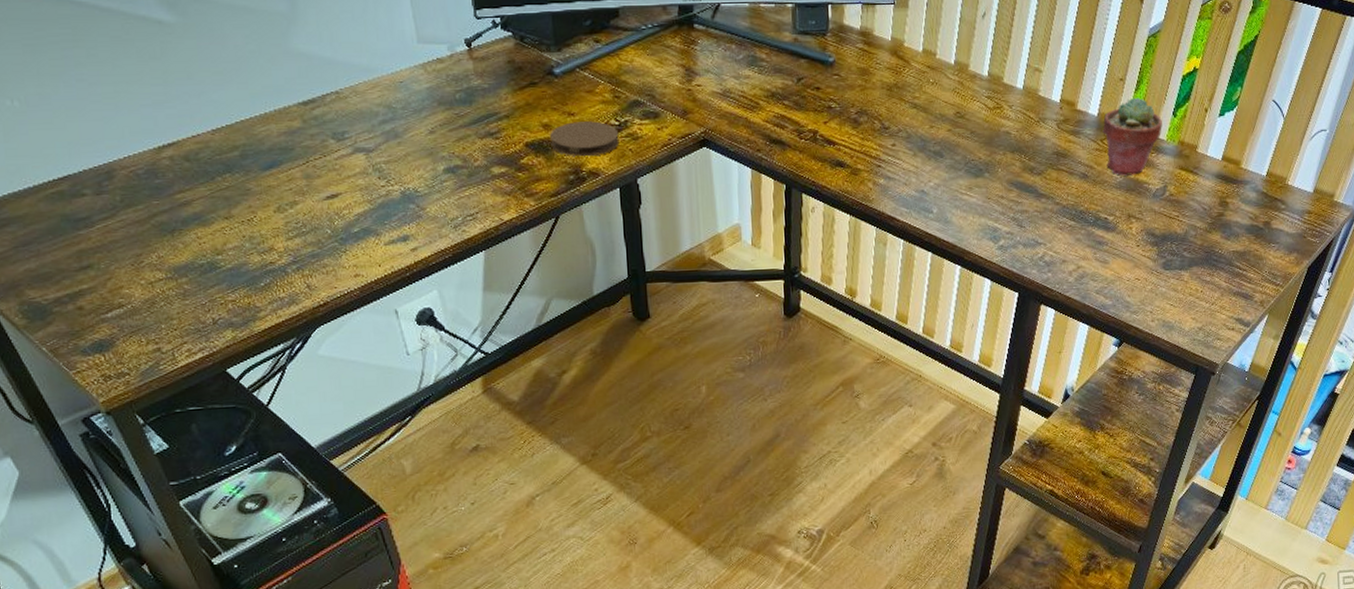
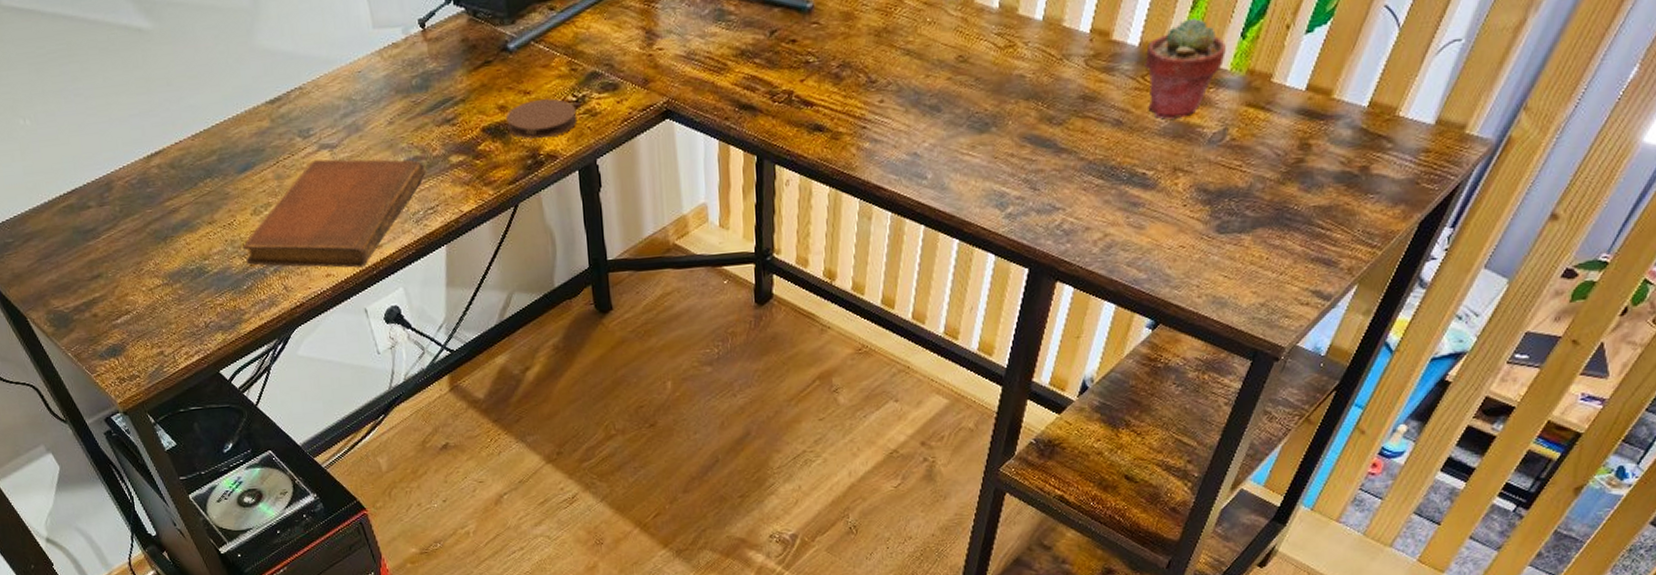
notebook: none [261,161,466,269] -> present [242,159,426,268]

